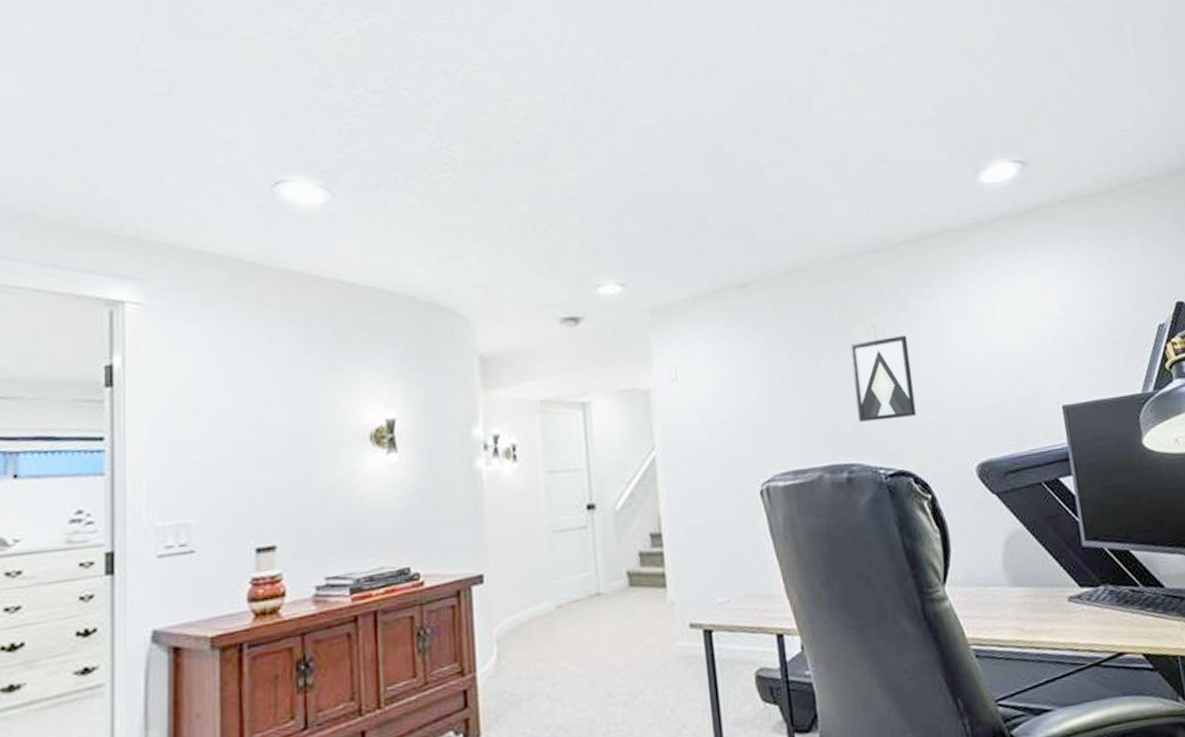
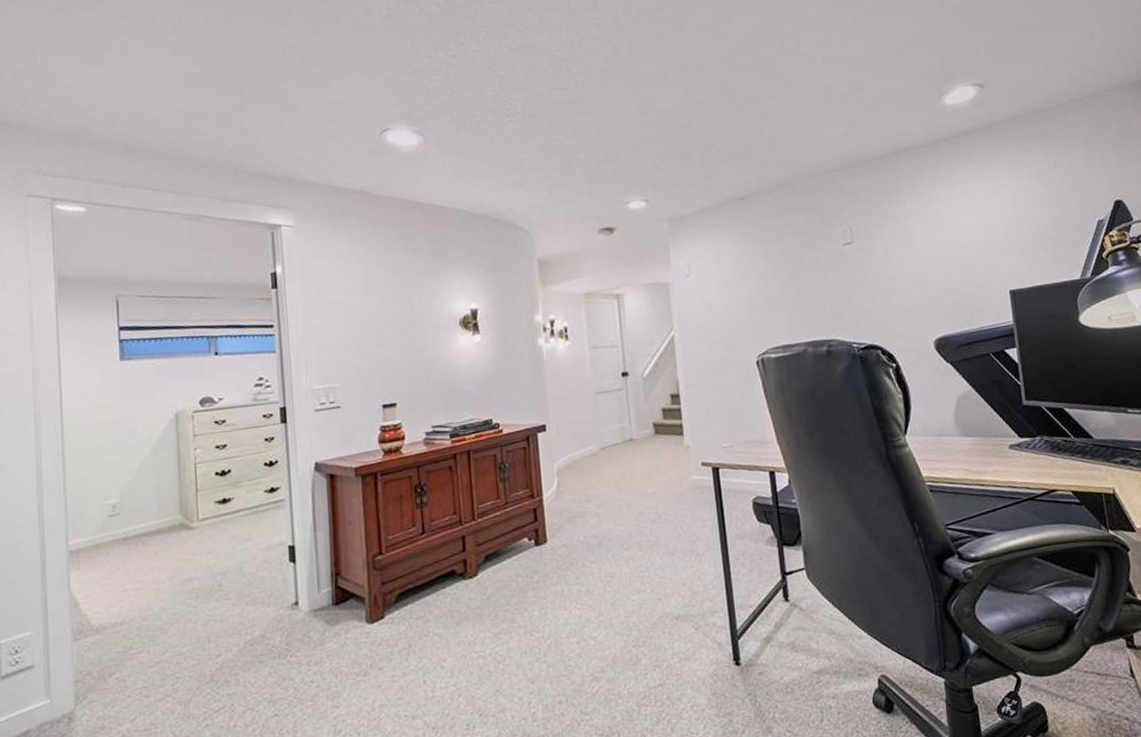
wall art: present [849,334,916,422] -> none [829,234,884,306]

